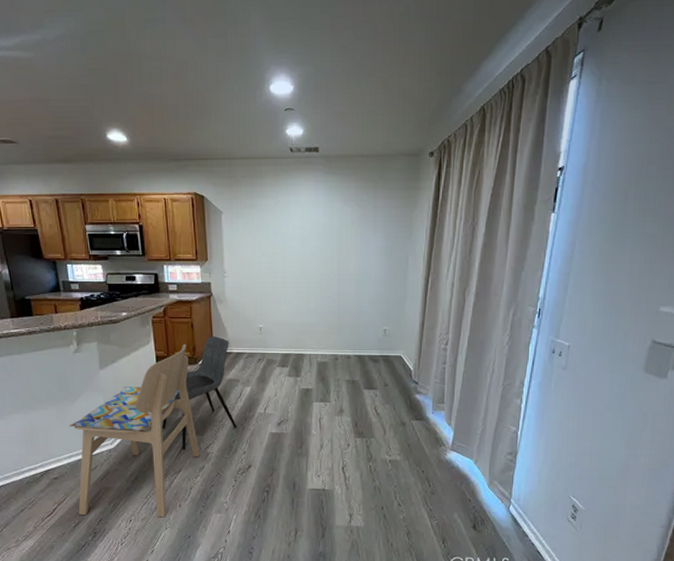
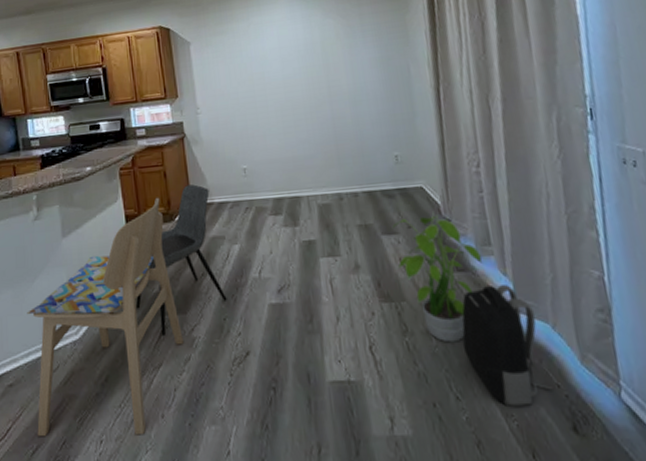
potted plant: none [372,374,436,468] -> present [393,210,483,343]
backpack: none [410,432,466,511] -> present [462,285,553,406]

